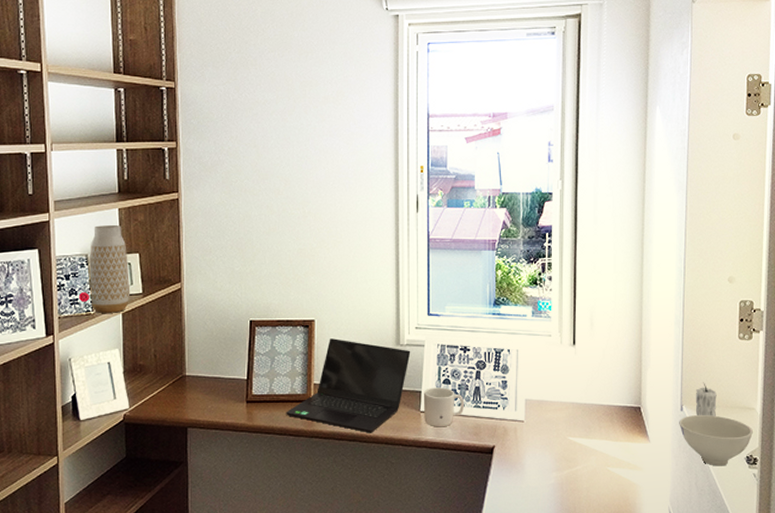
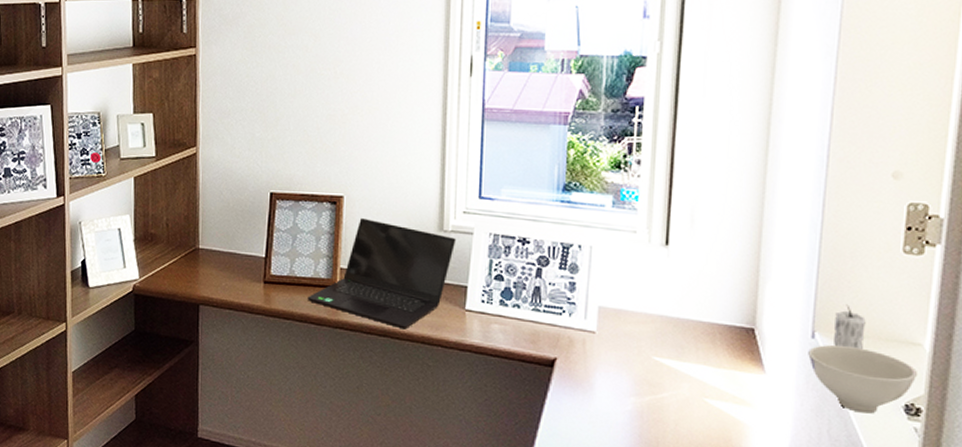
vase: present [89,225,131,313] -> none [101,82,143,176]
mug: present [423,387,465,427] -> none [469,283,521,331]

